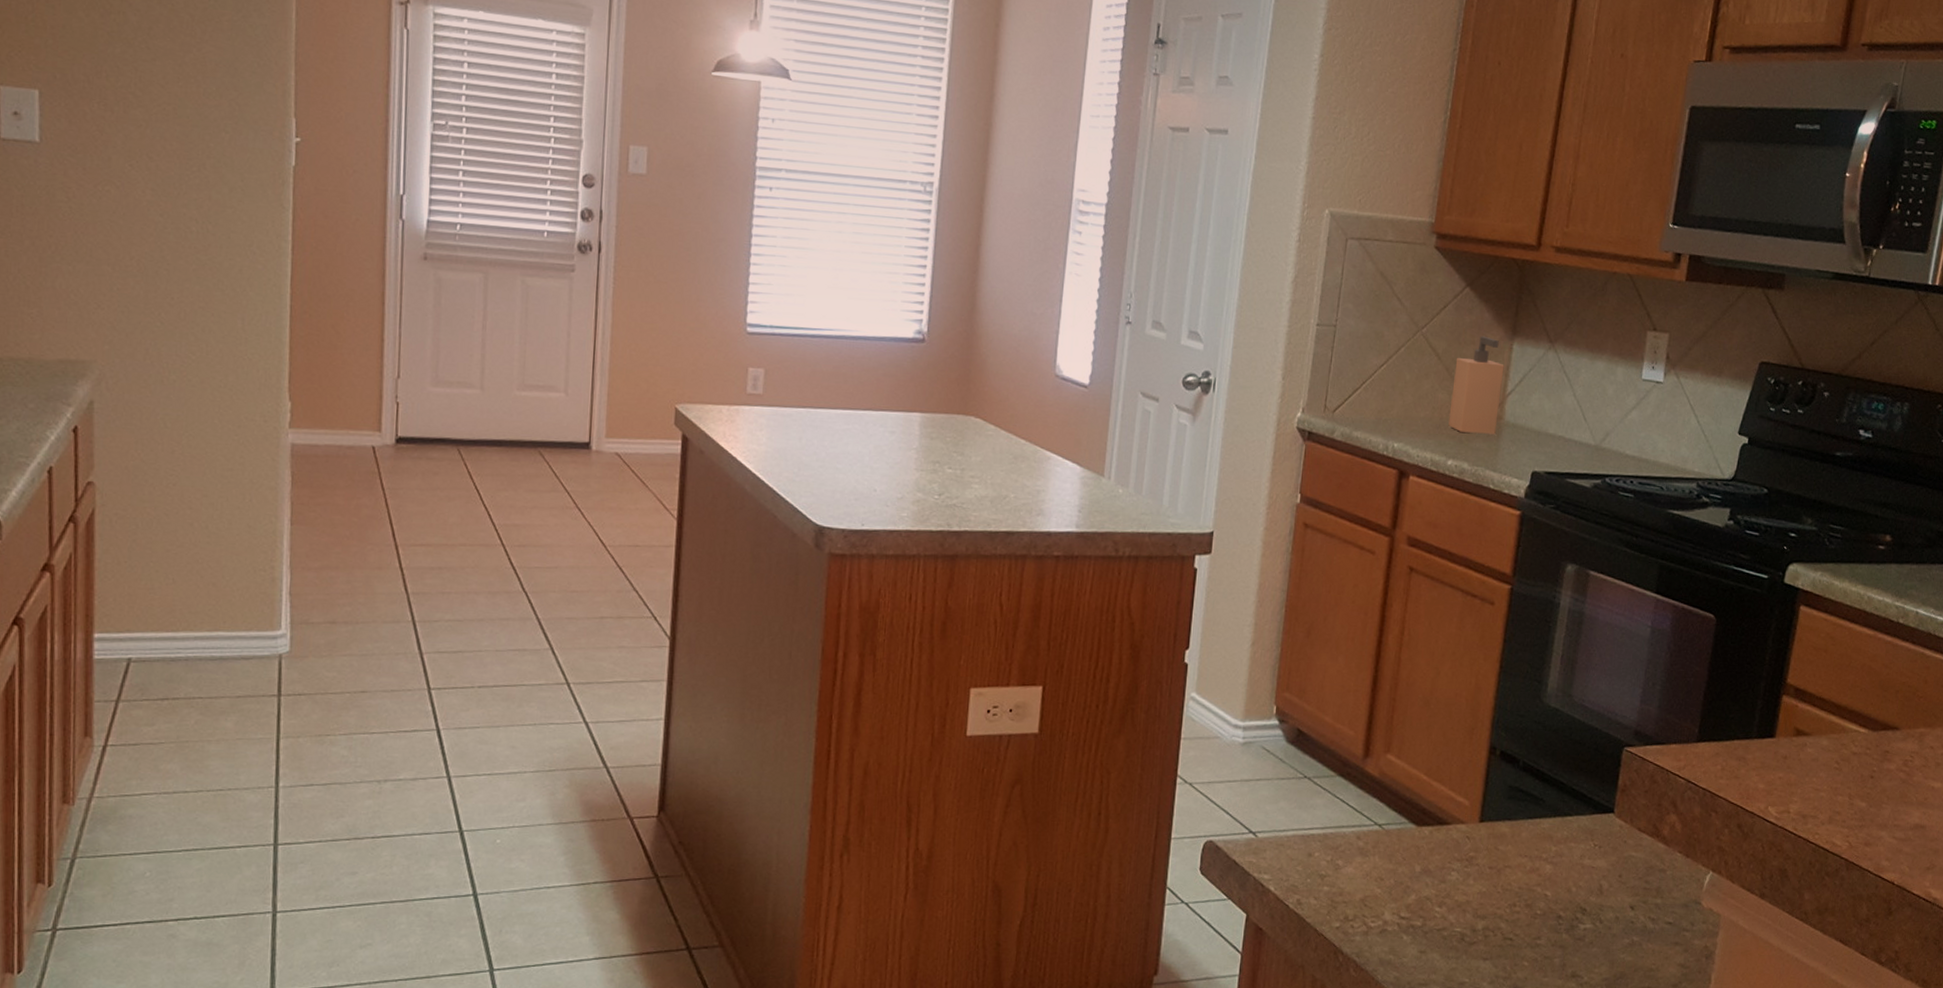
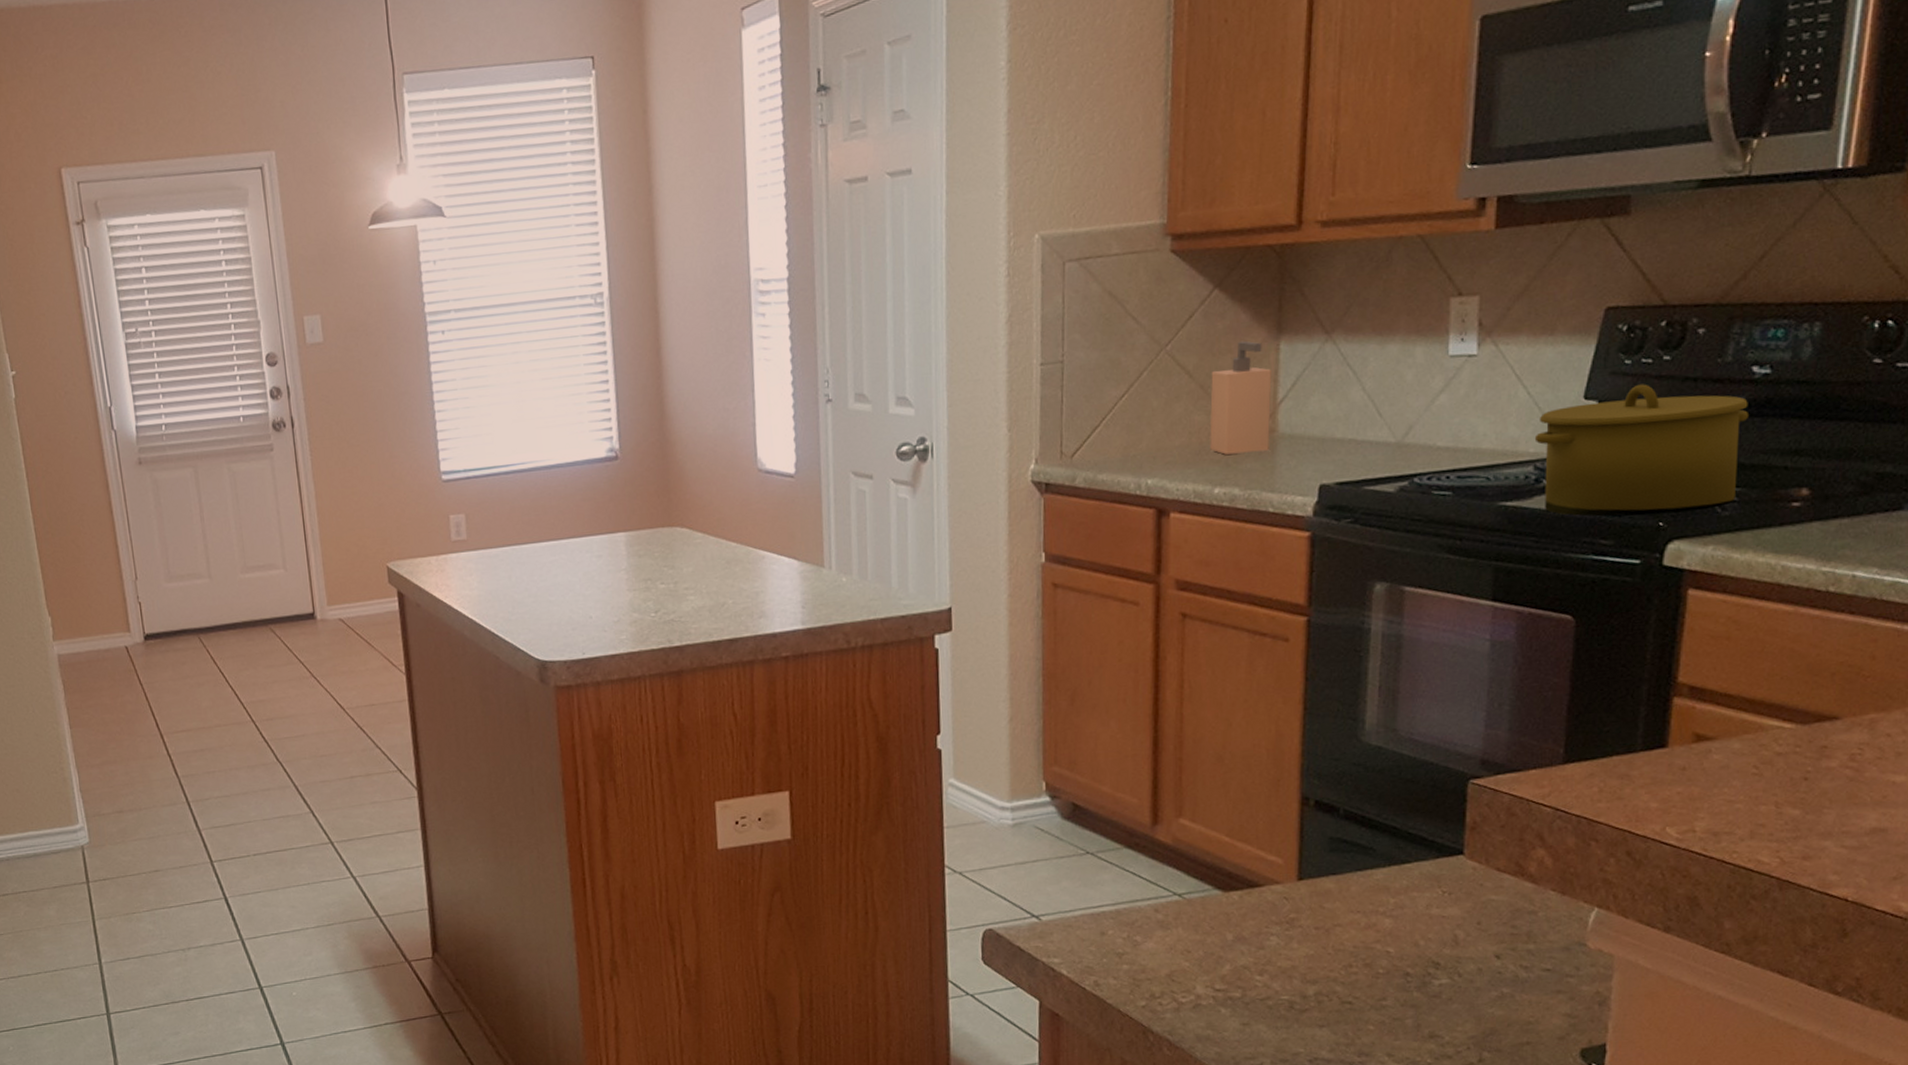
cooking pot: none [1699,429,1855,542] -> present [1534,384,1750,517]

